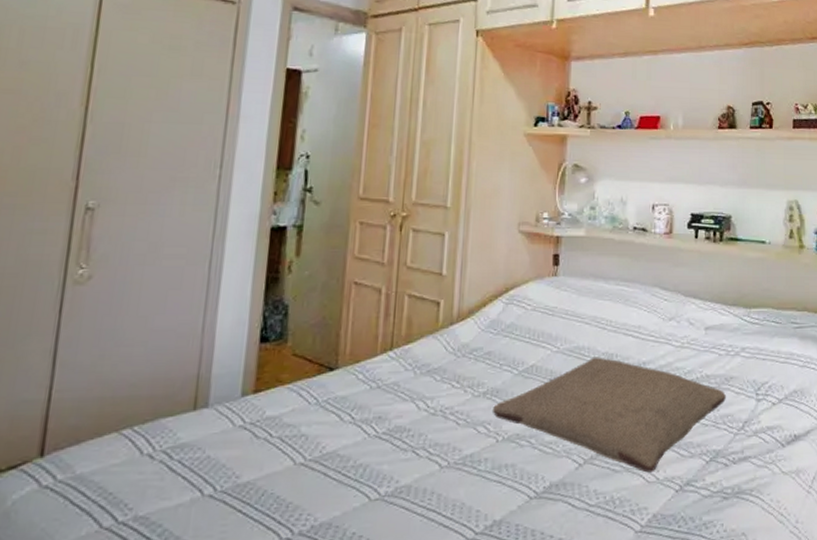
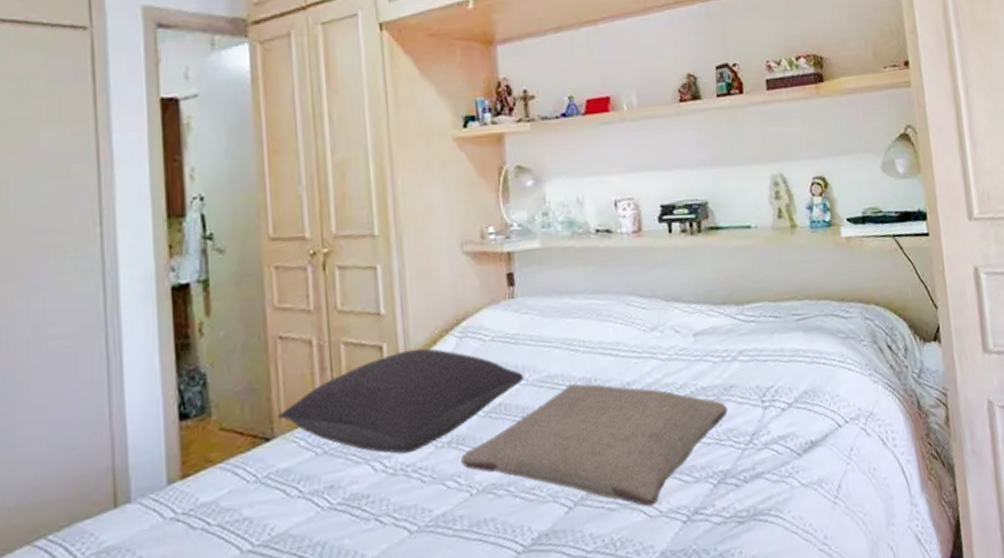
pillow: none [343,308,556,398] -> present [277,348,524,454]

